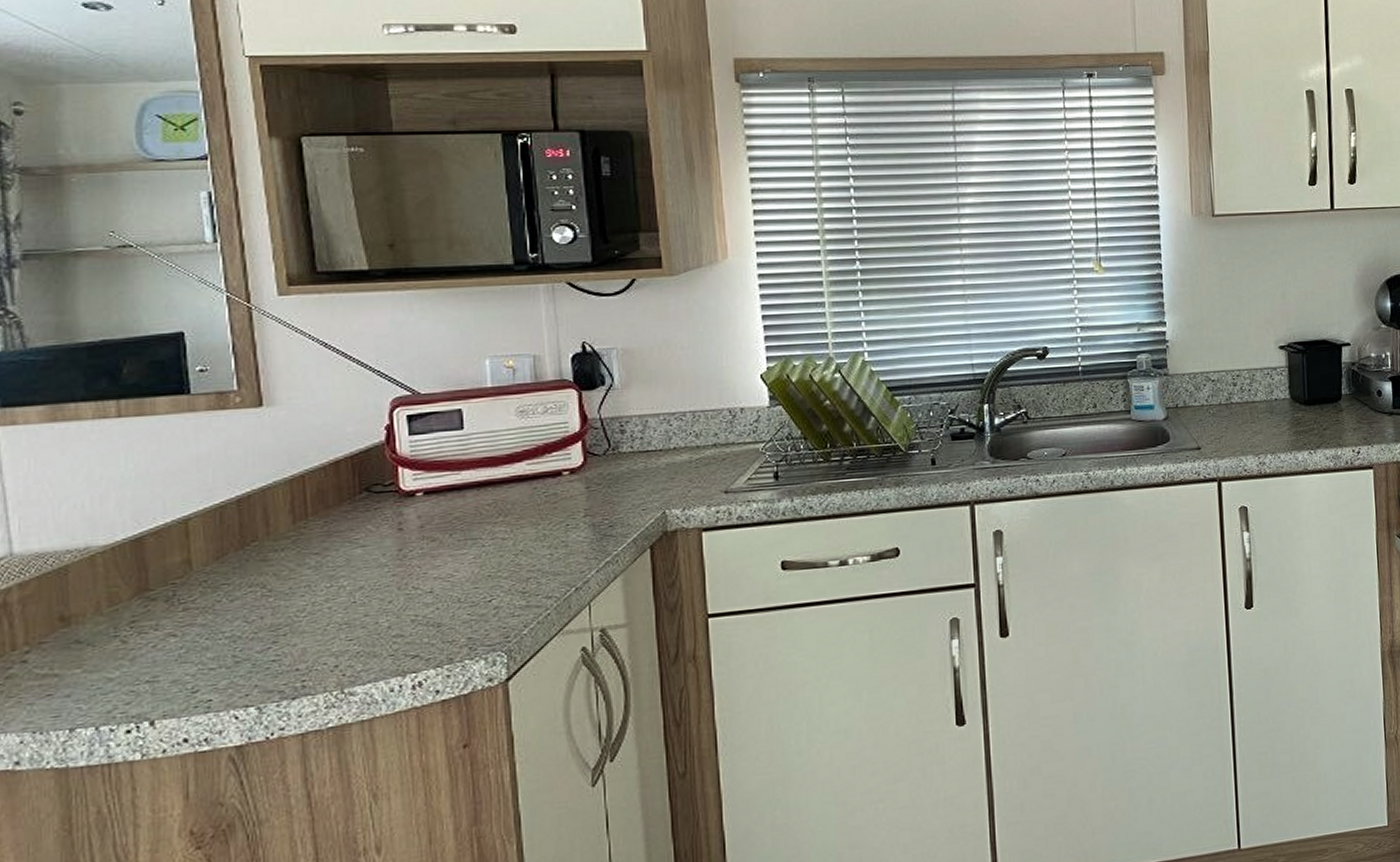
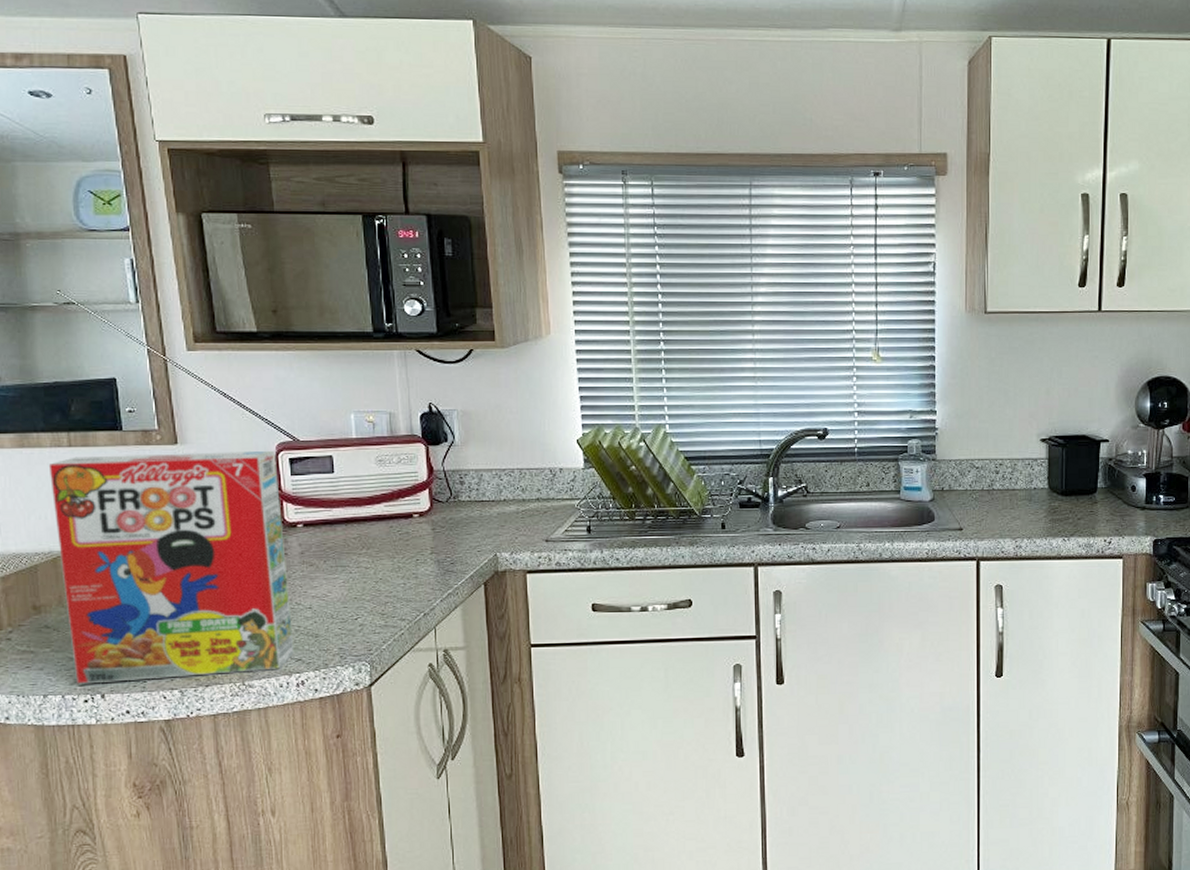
cereal box: none [89,407,410,711] -> present [48,450,295,684]

